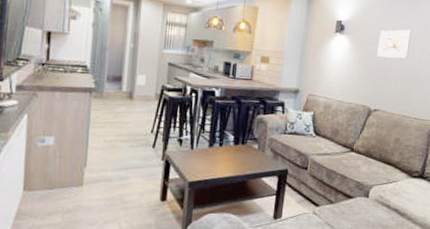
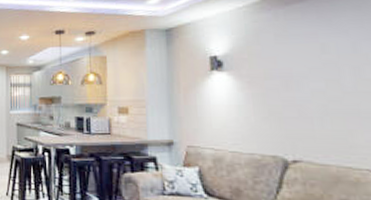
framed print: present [377,29,412,59] -> none [278,53,333,92]

